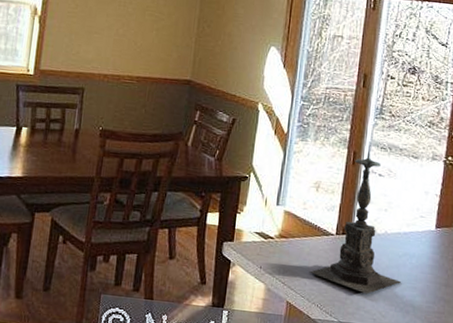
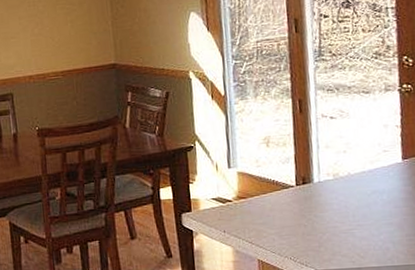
candle holder: present [309,141,402,295] -> none [275,86,376,239]

